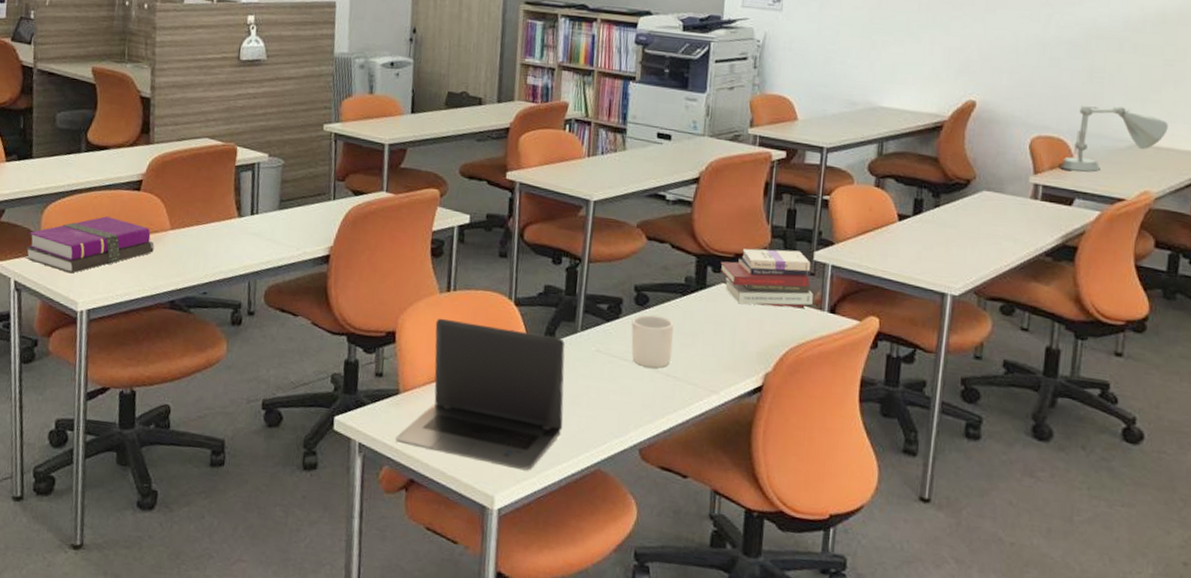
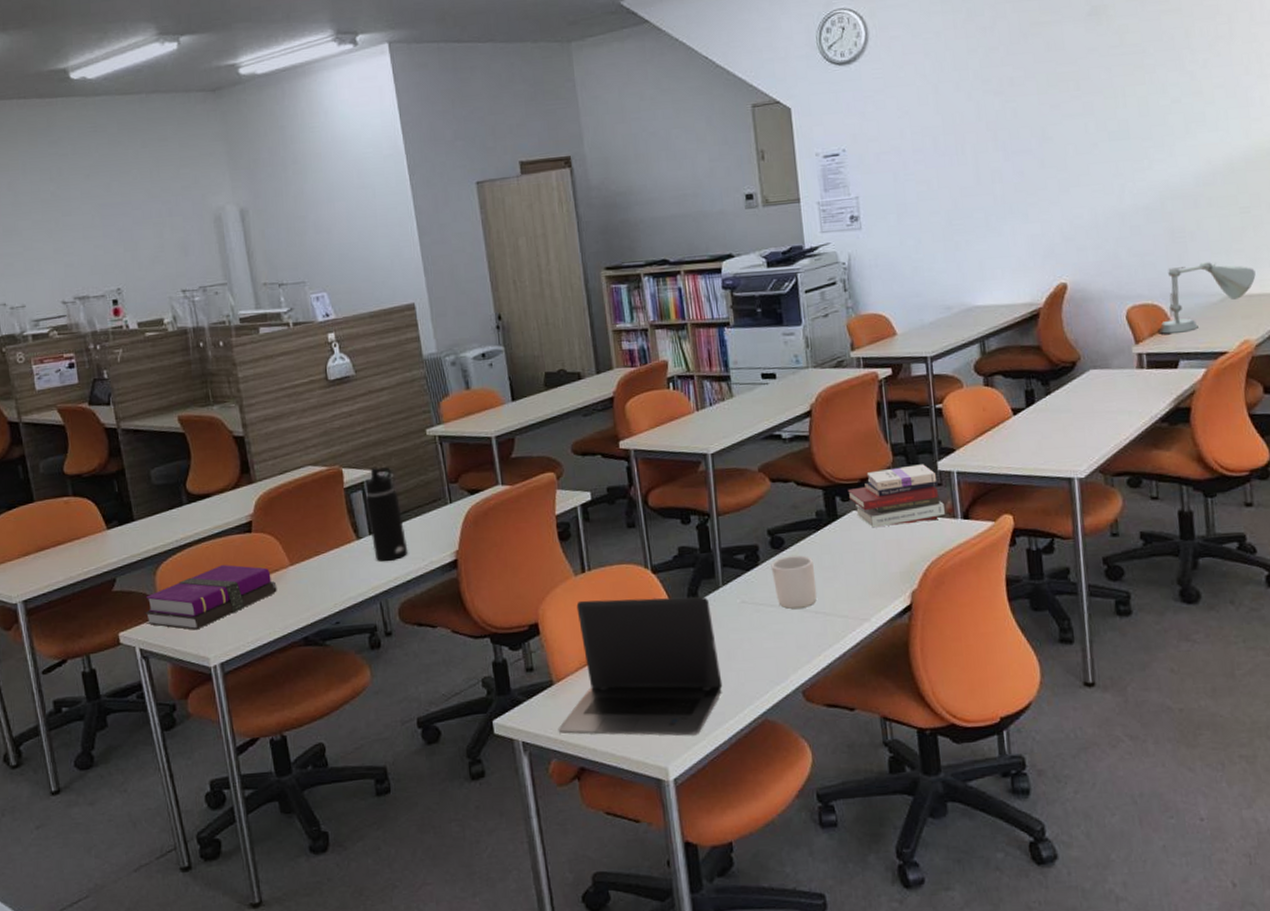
water bottle: none [251,151,286,244] -> present [365,466,408,561]

